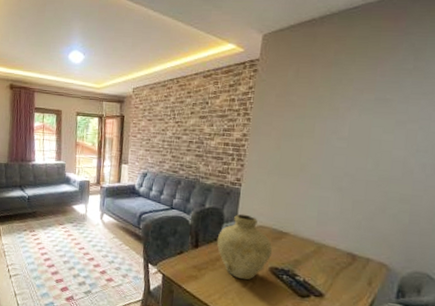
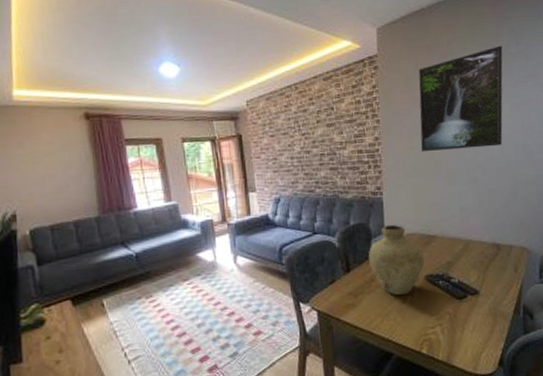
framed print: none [287,60,397,160] -> present [418,45,503,153]

